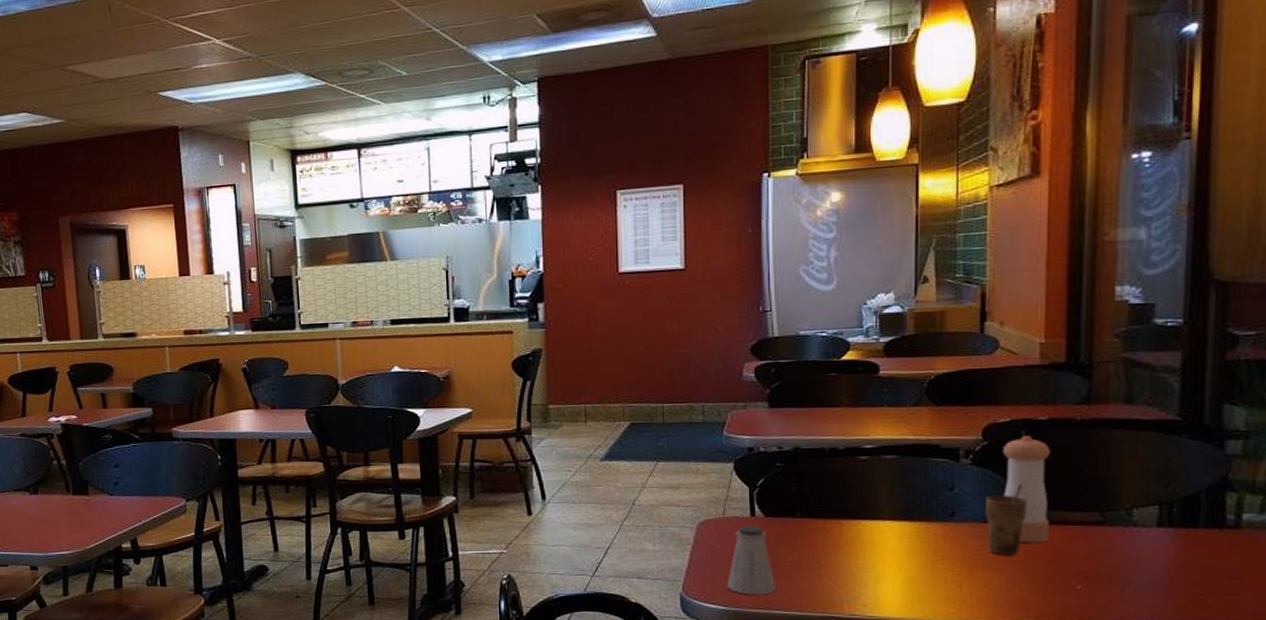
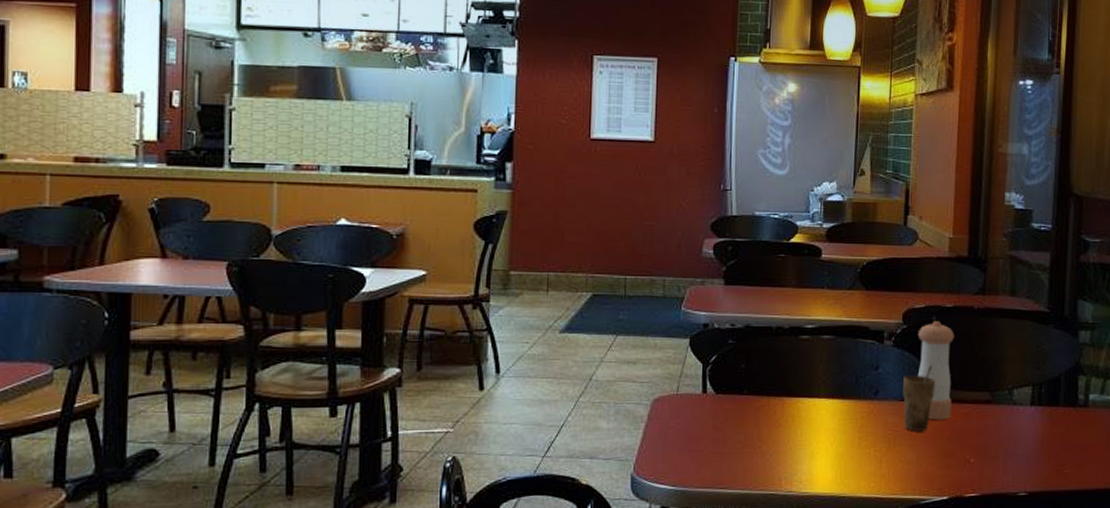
saltshaker: present [728,526,777,595] -> none [677,403,723,474]

